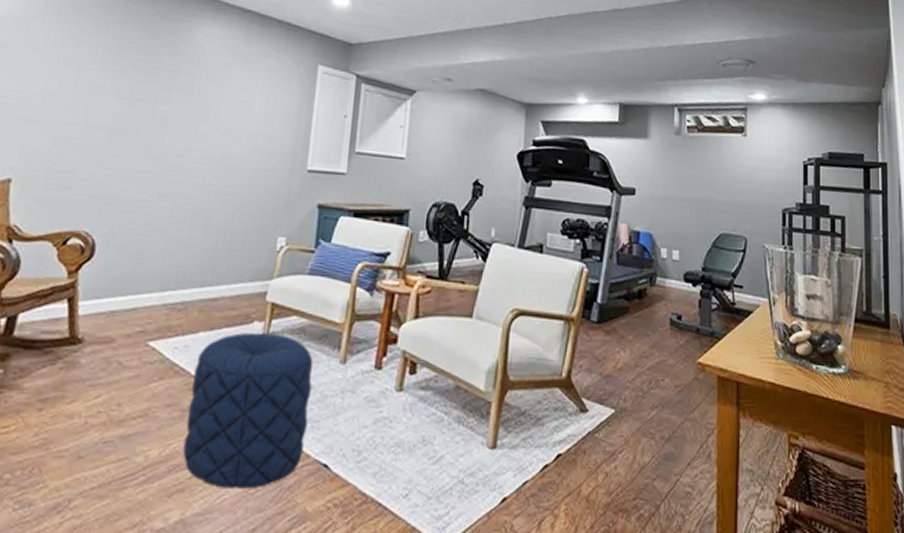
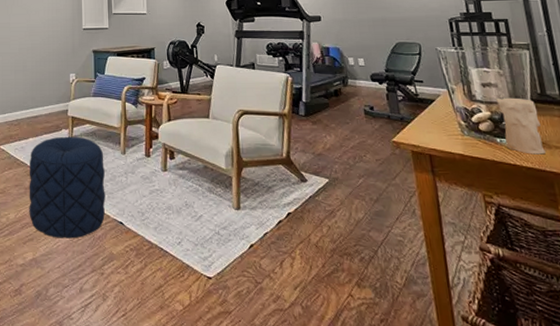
candle: none [819,314,862,387] -> present [496,97,547,155]

